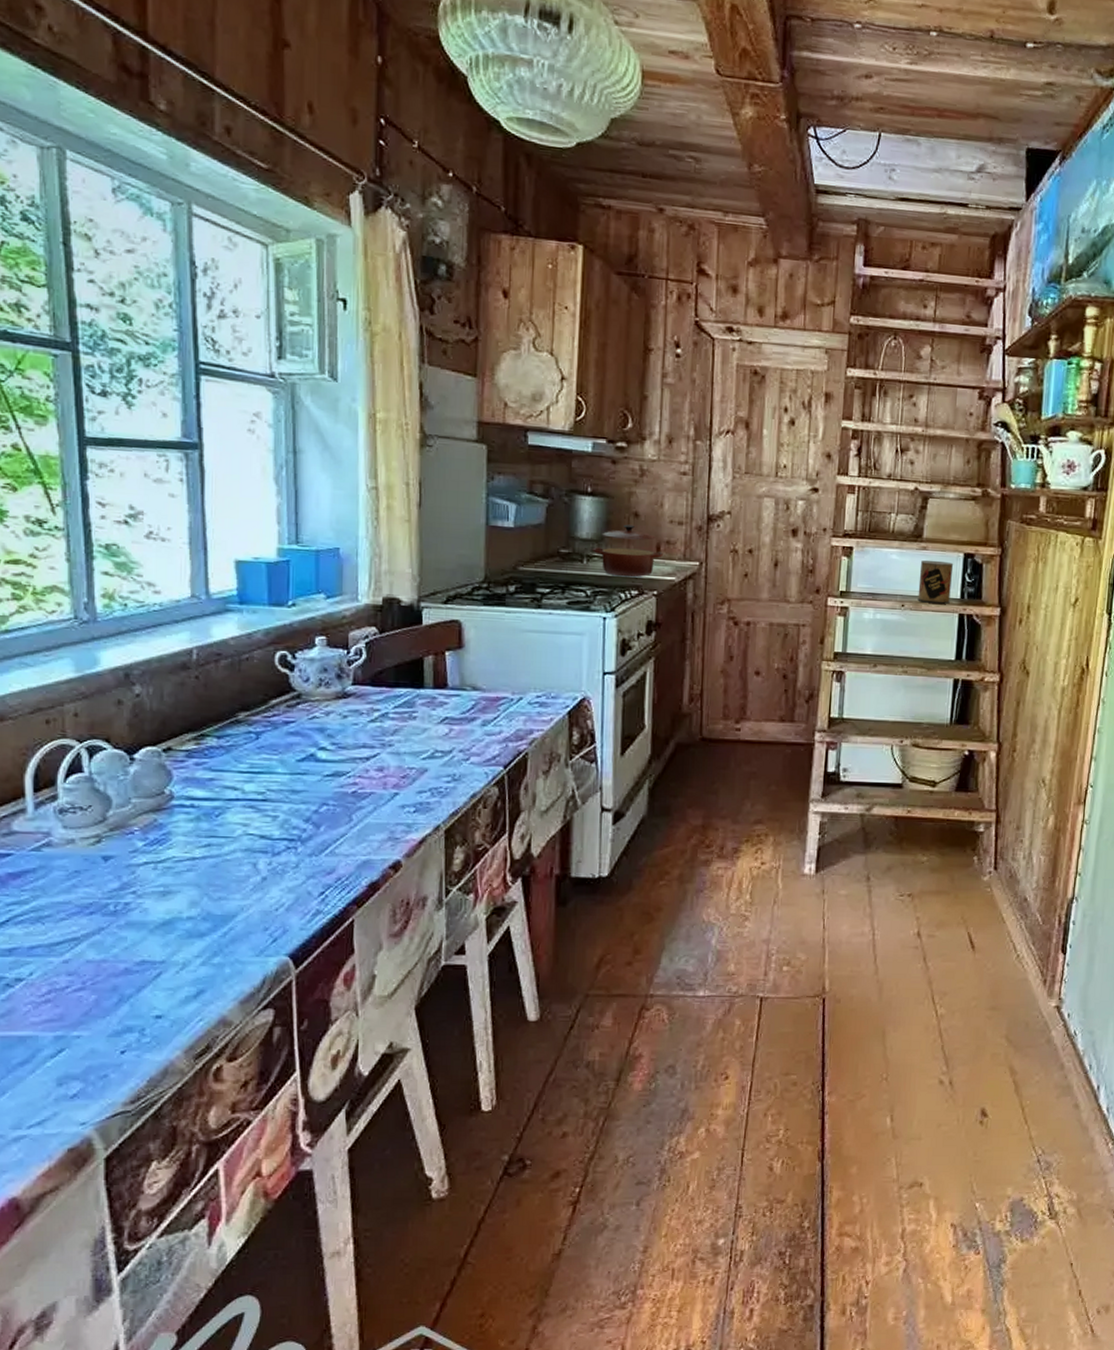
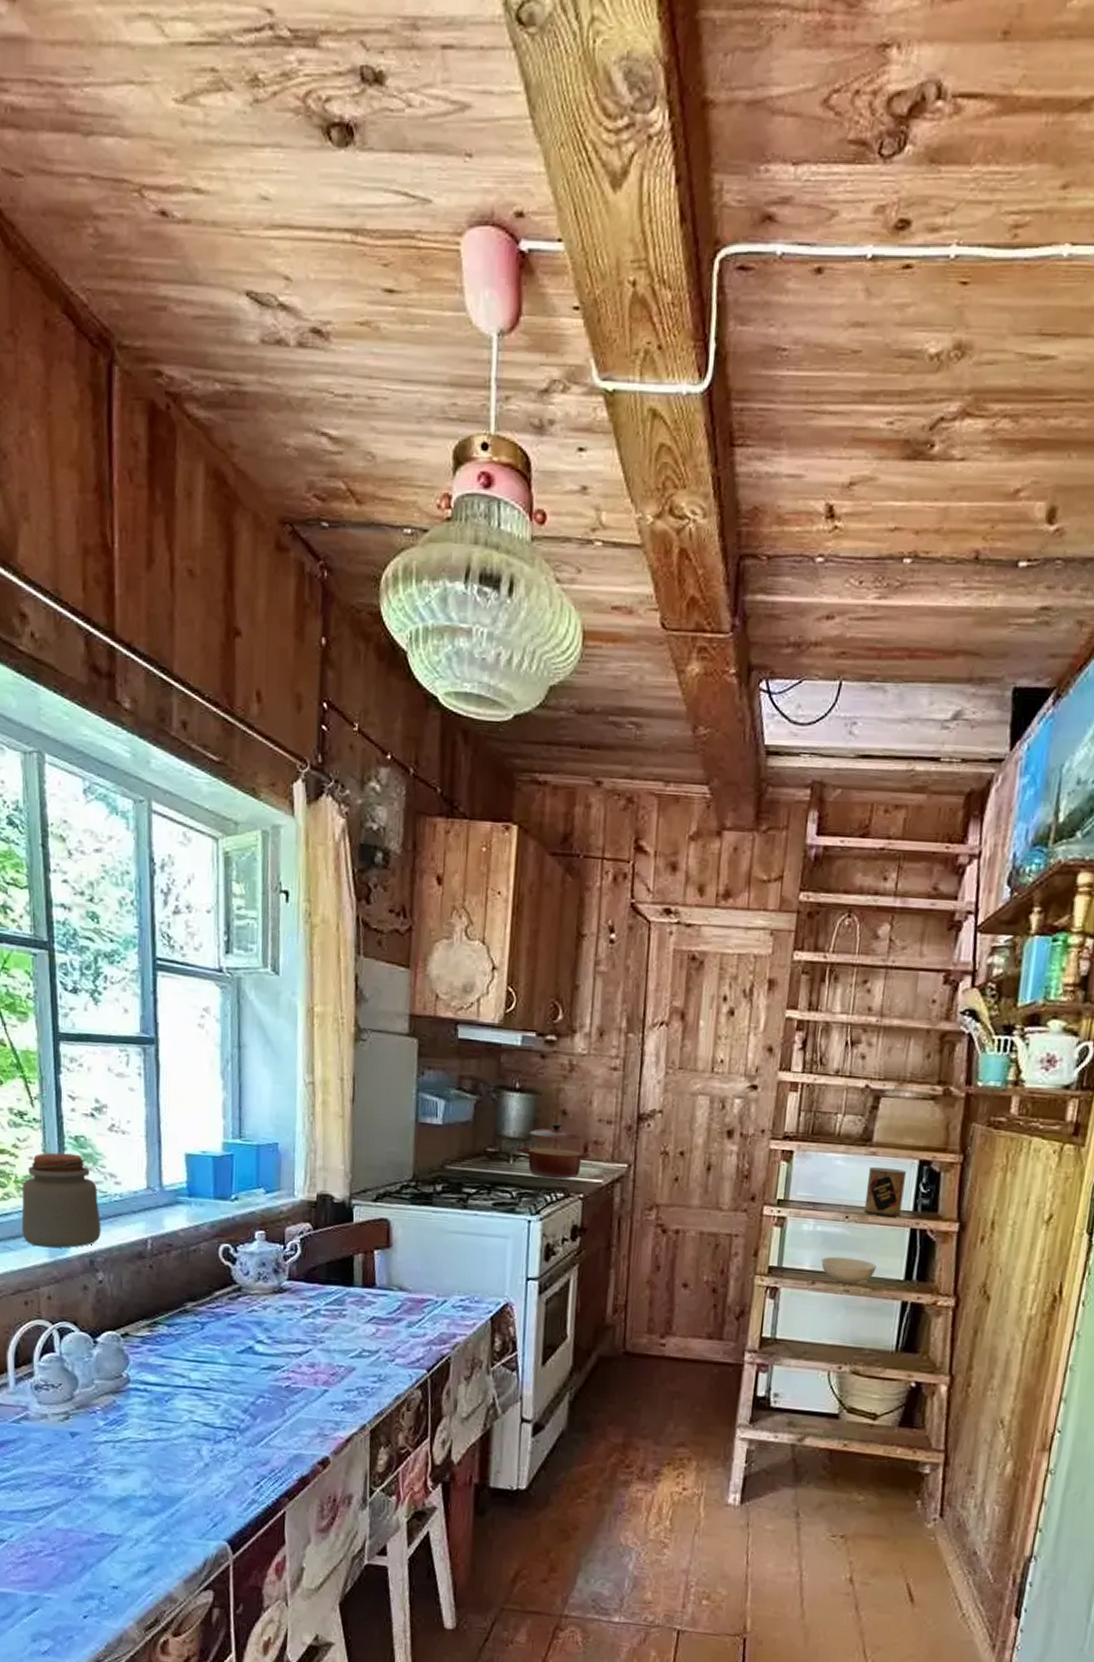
jar: none [41,562,138,662] -> present [21,1152,101,1248]
bowl: none [881,641,930,666] -> present [821,1256,877,1285]

